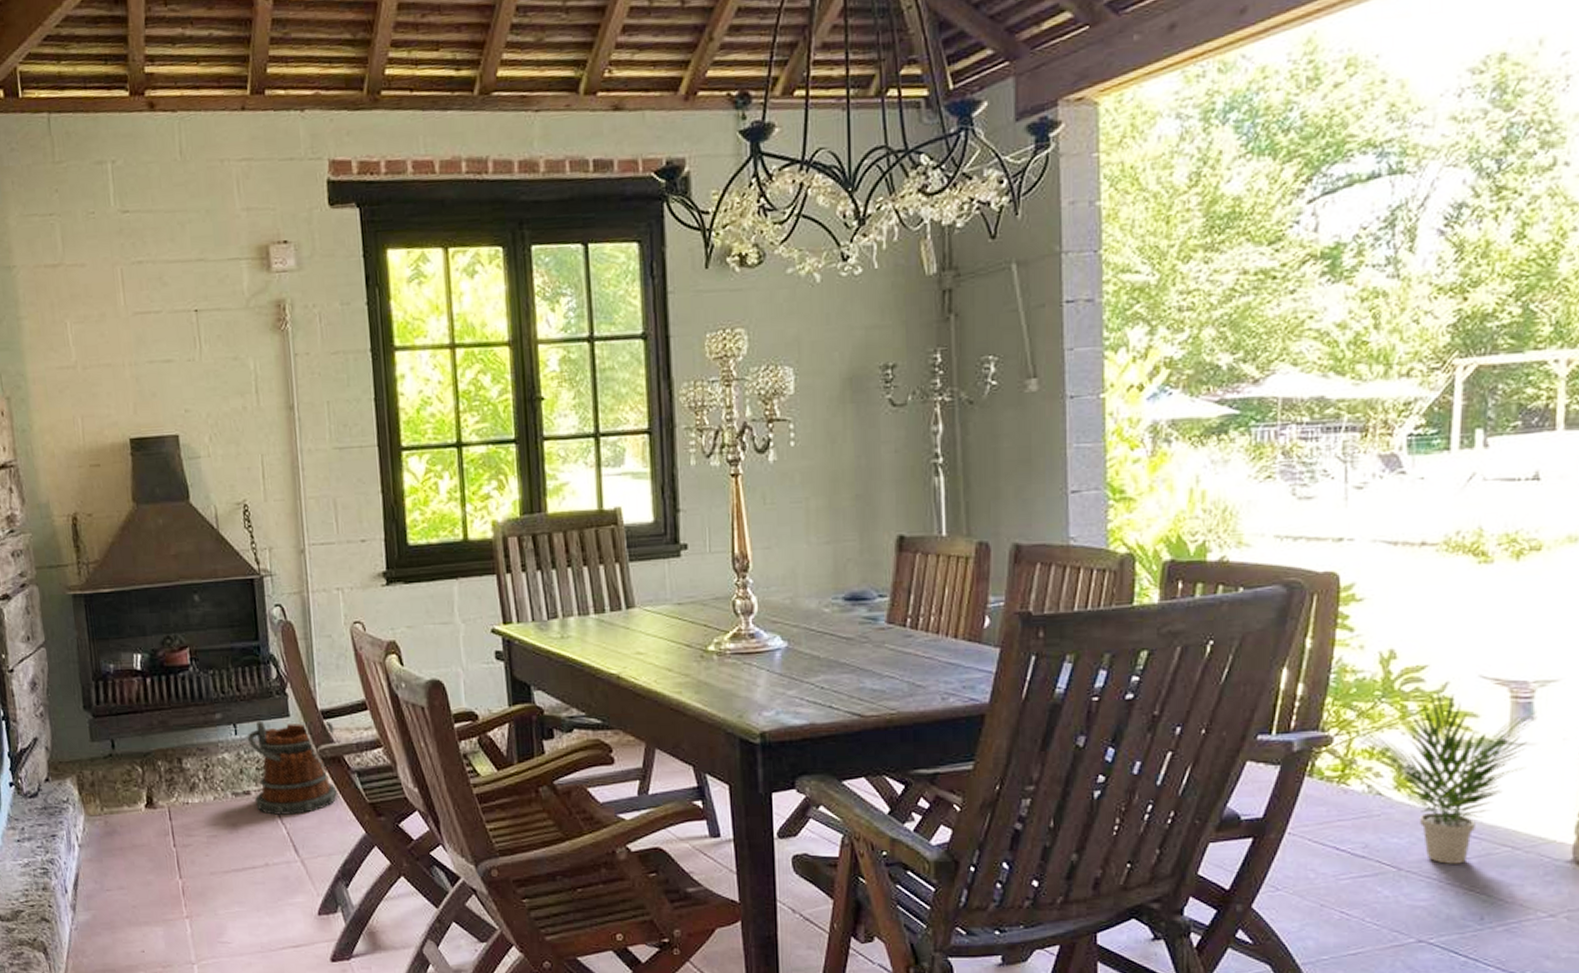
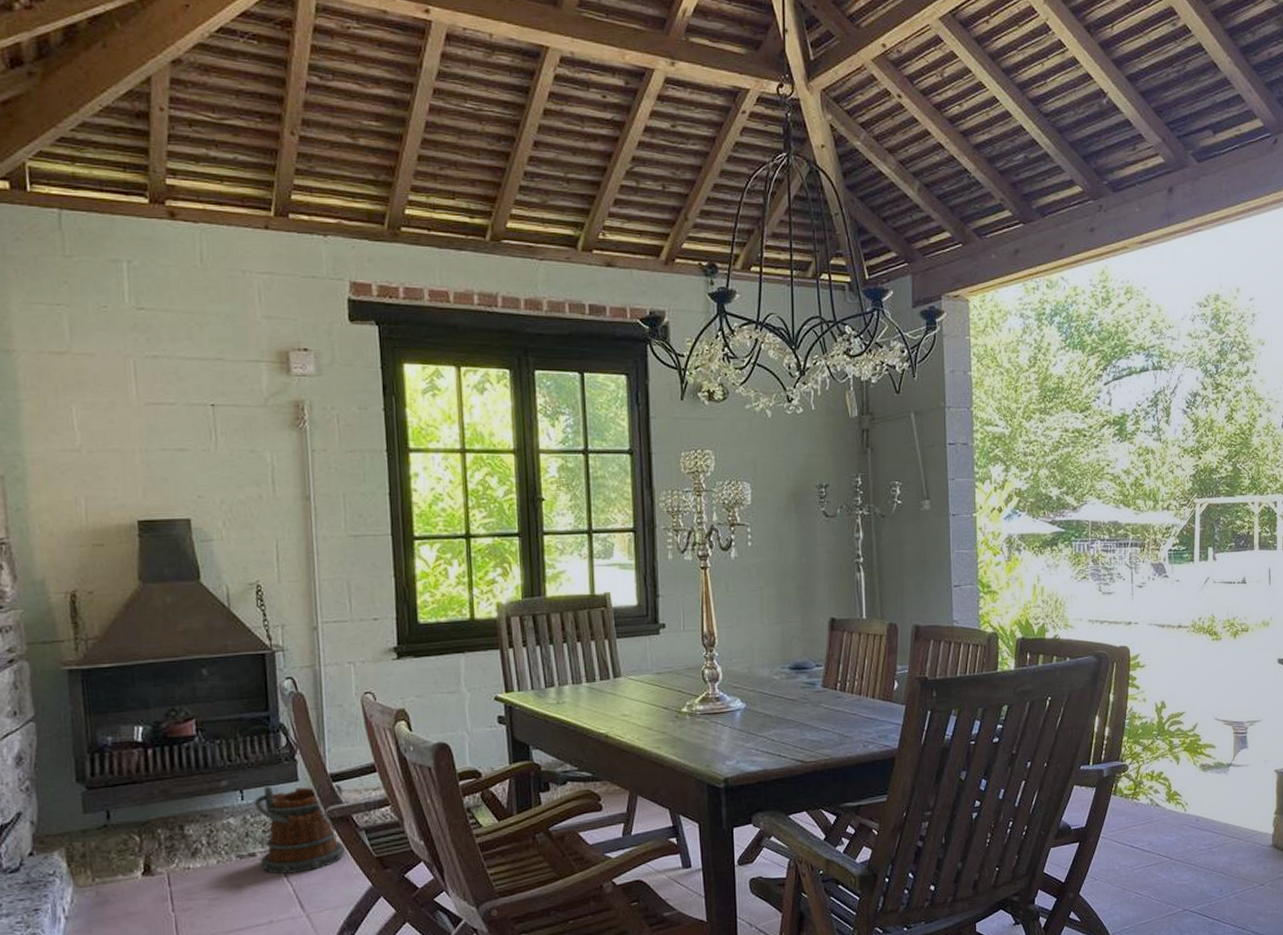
potted plant: present [1356,691,1537,864] -> none [1143,730,1249,853]

